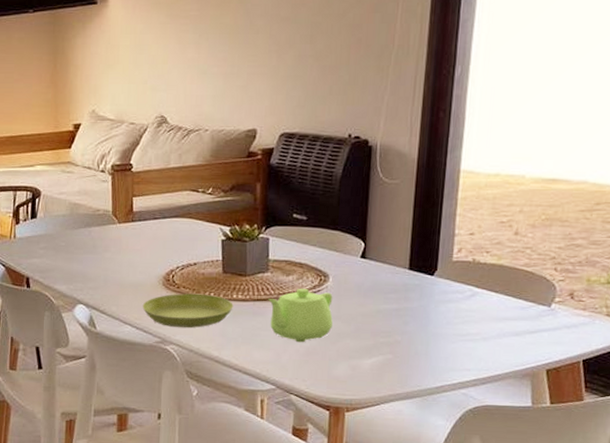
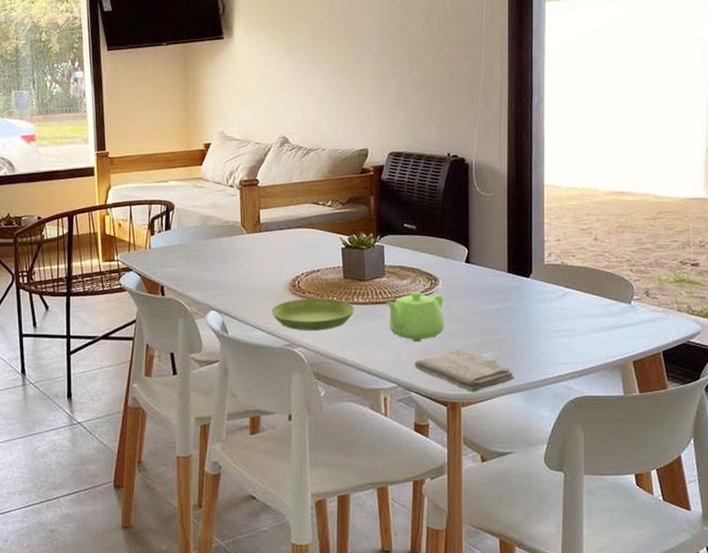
washcloth: none [296,351,407,398] -> present [414,349,514,393]

